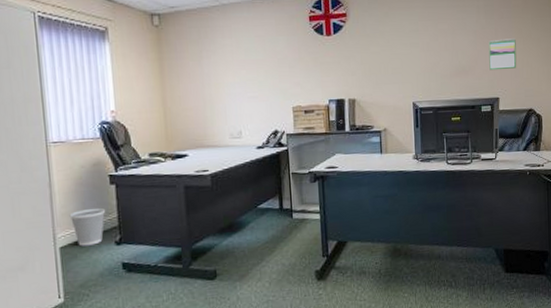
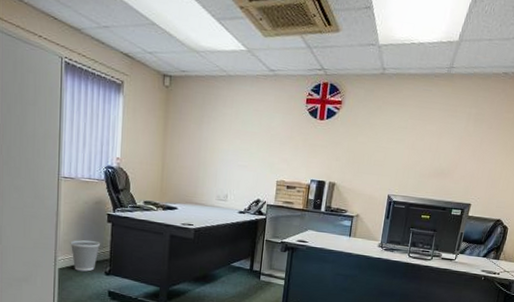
calendar: present [488,38,517,71] -> none [467,148,500,179]

